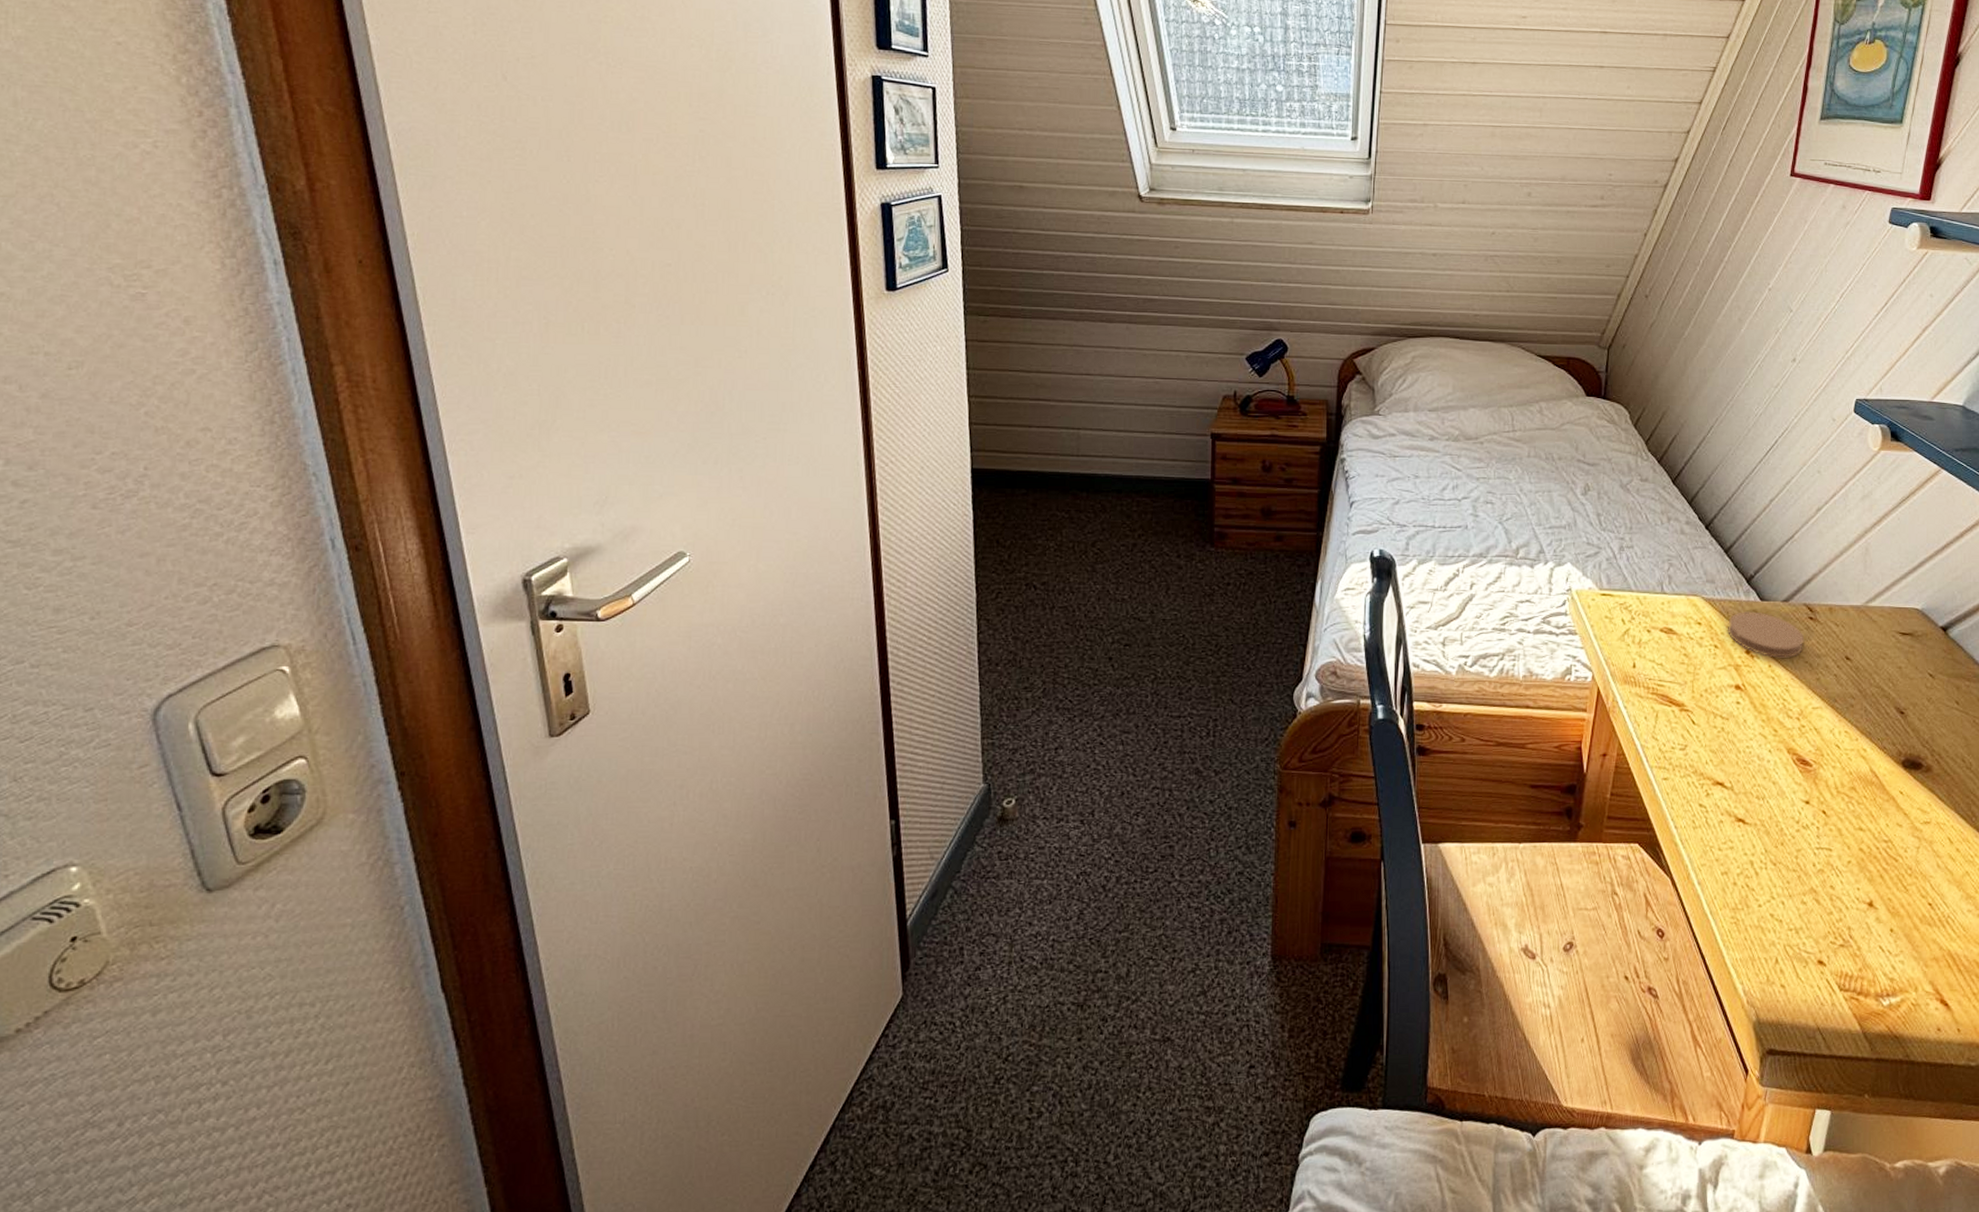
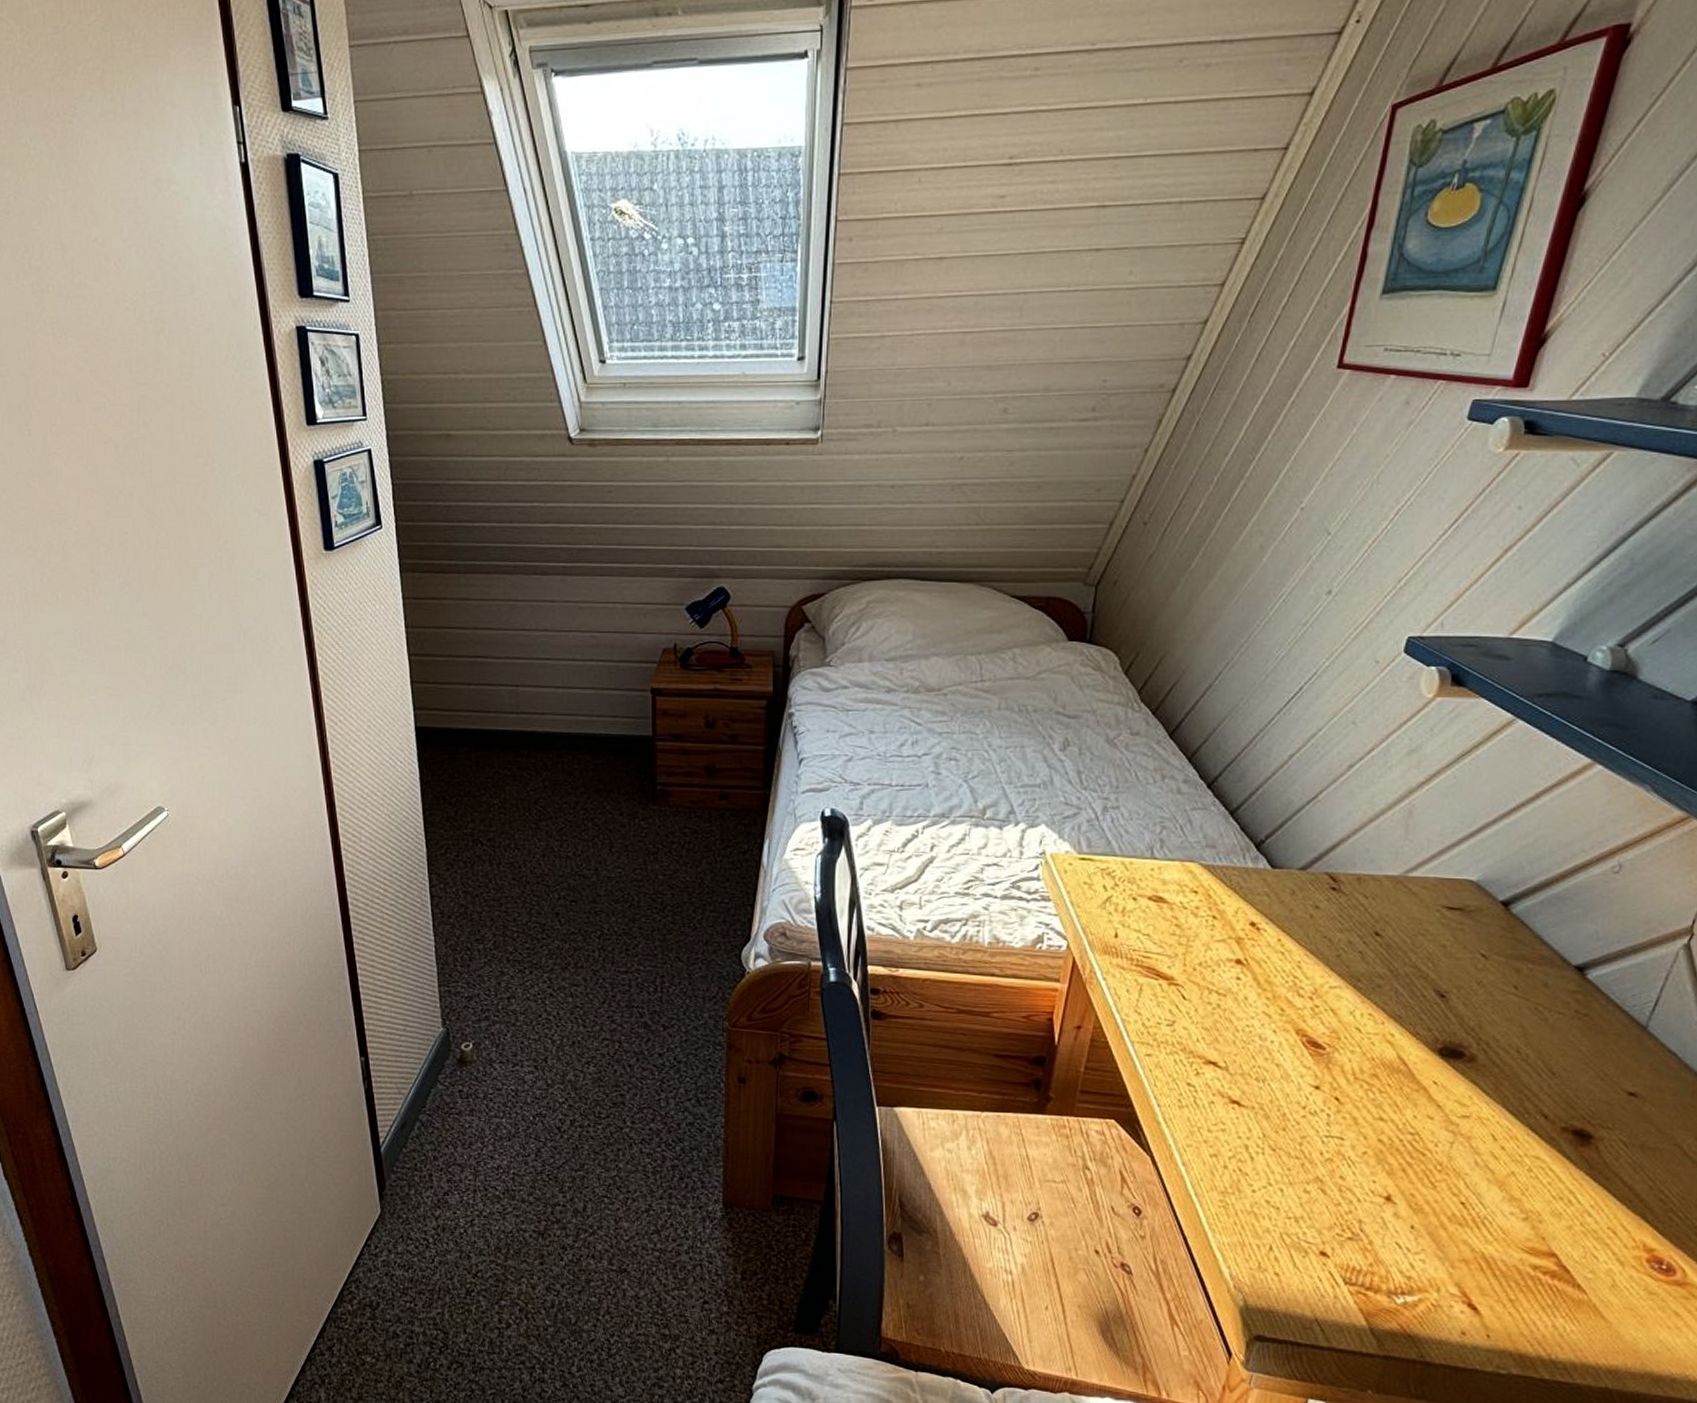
coaster: present [1728,611,1805,658] -> none [1230,880,1324,932]

